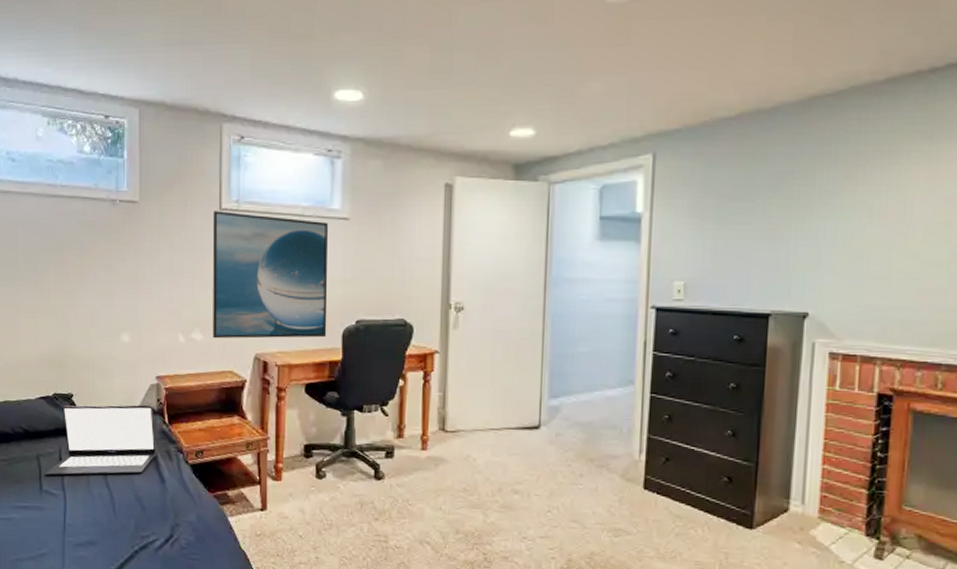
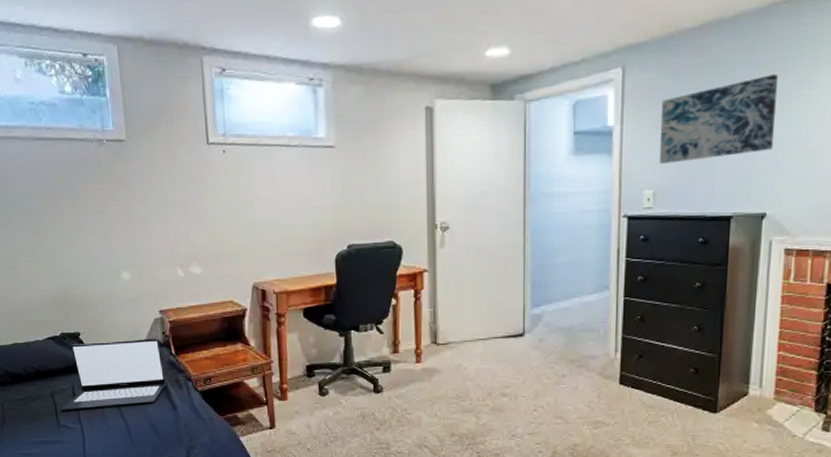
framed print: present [212,211,328,339] -> none [200,145,321,271]
wall art: none [690,169,822,254] -> present [659,74,779,164]

